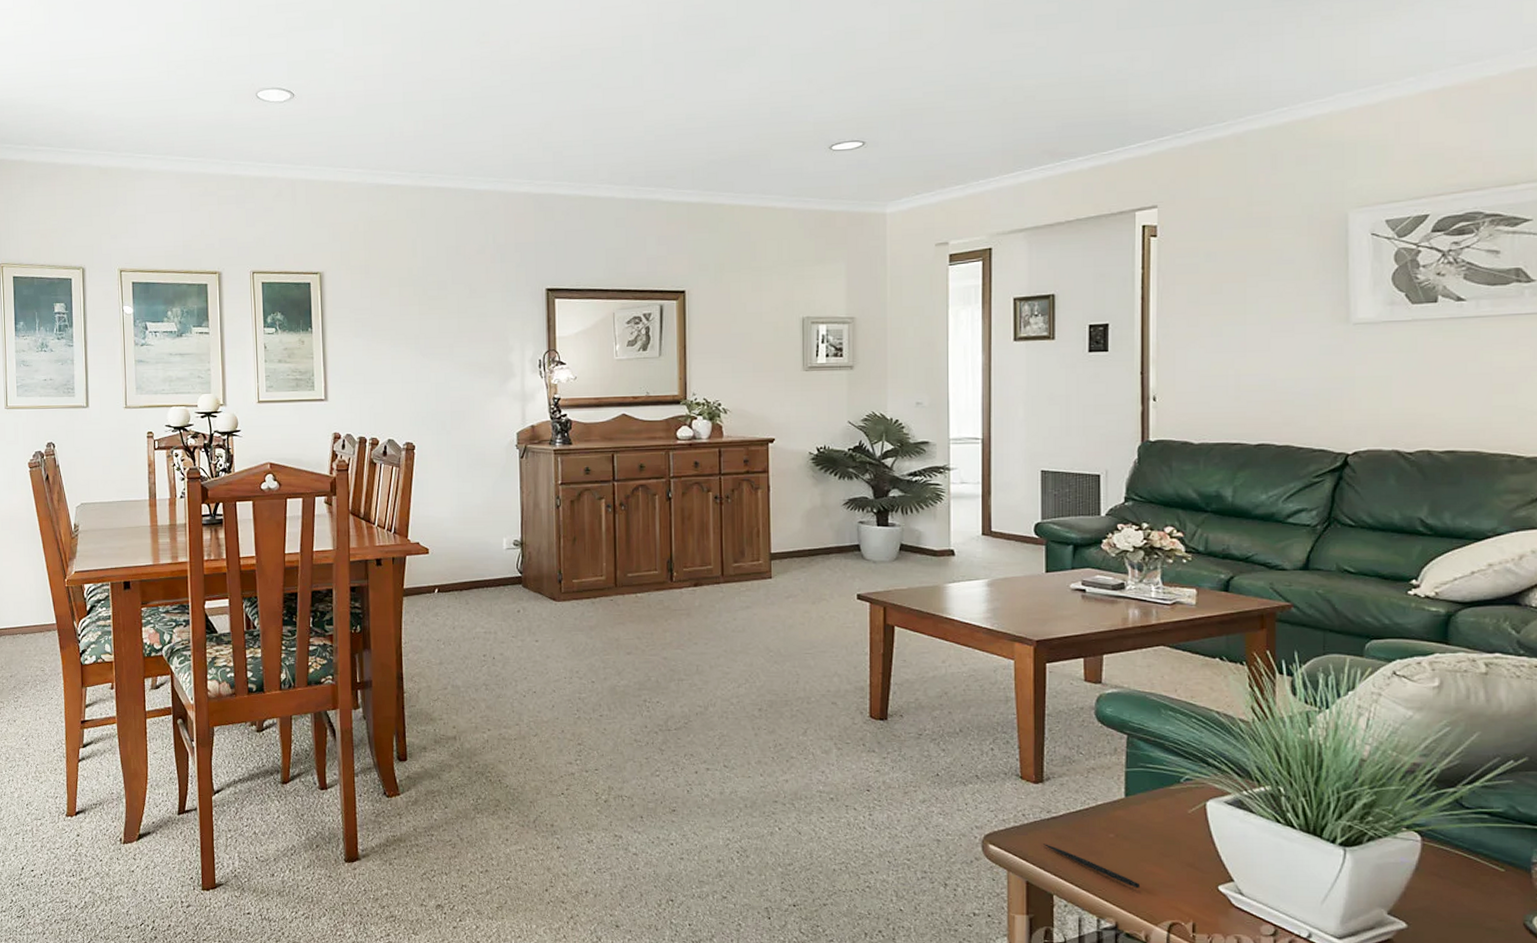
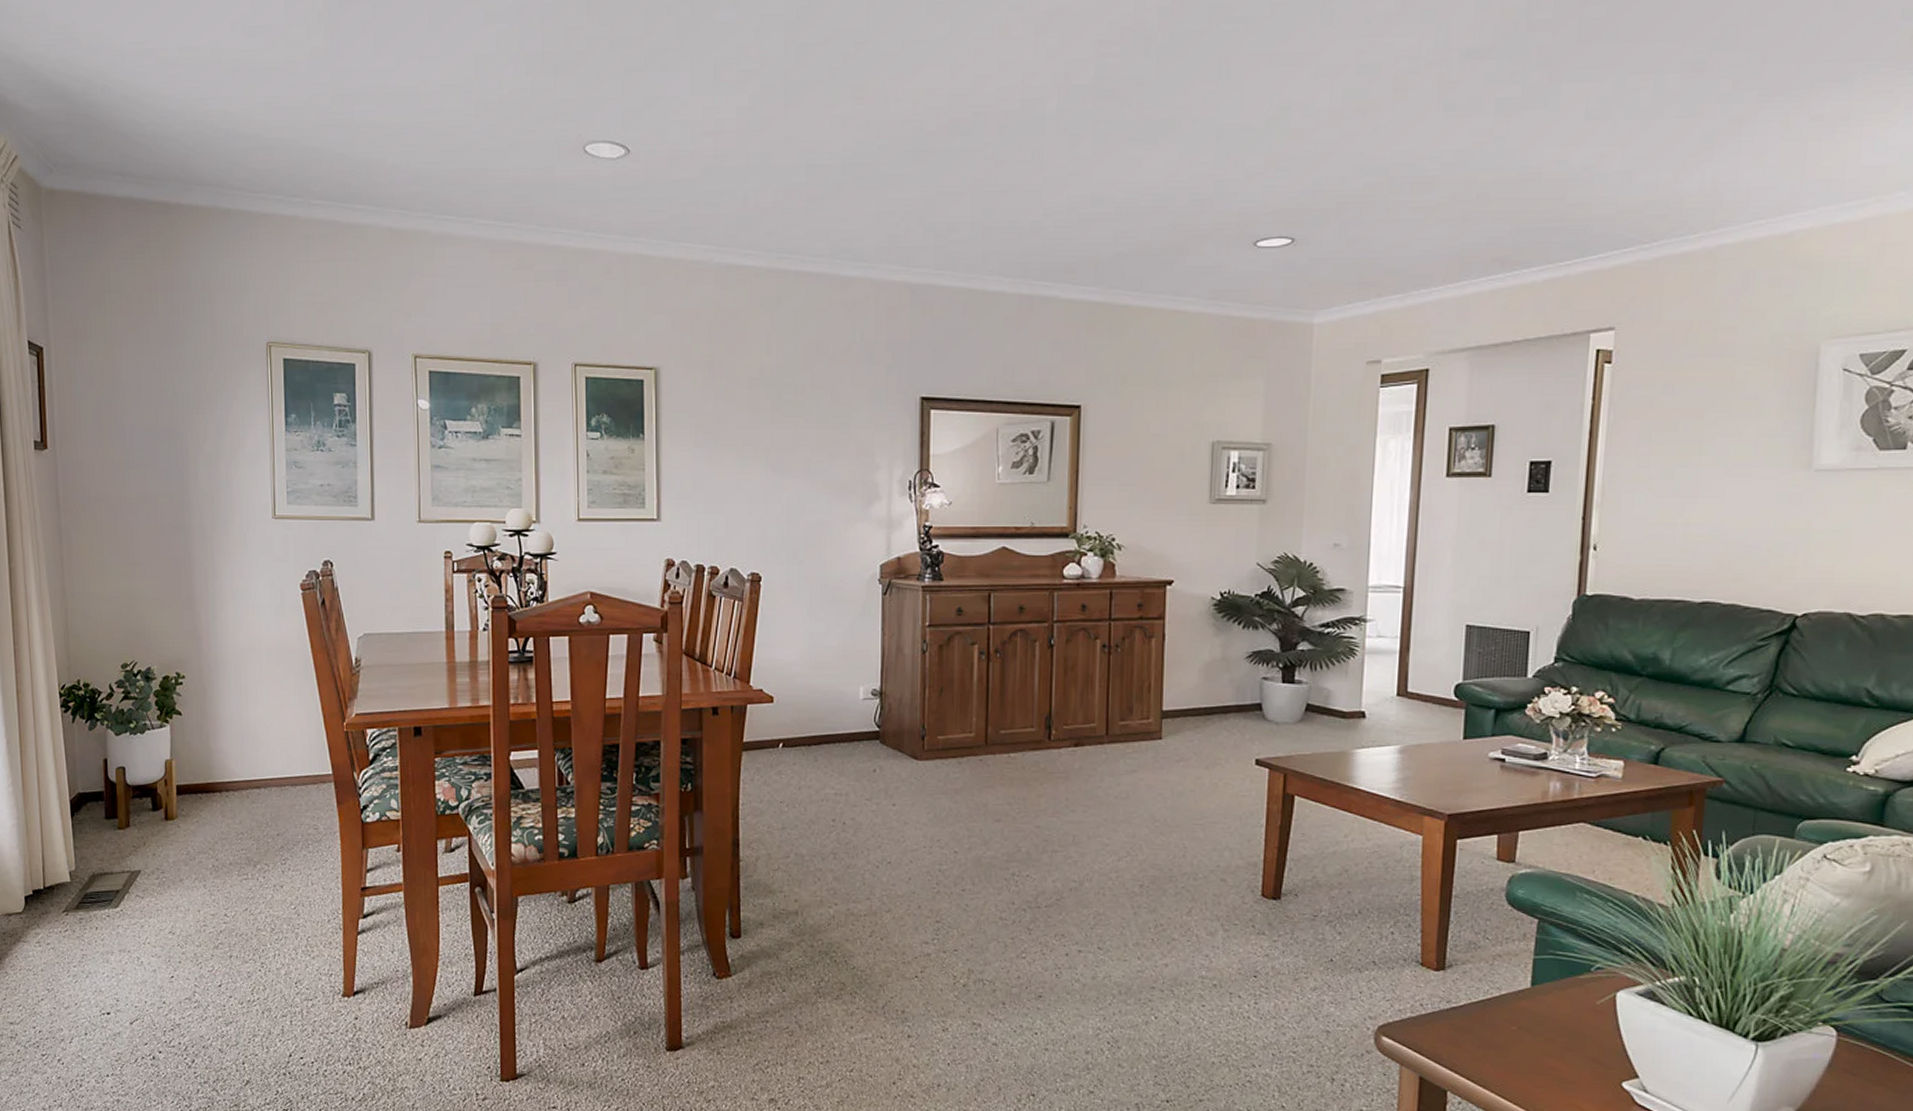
pen: present [1043,844,1141,889] -> none [1440,1036,1541,1085]

